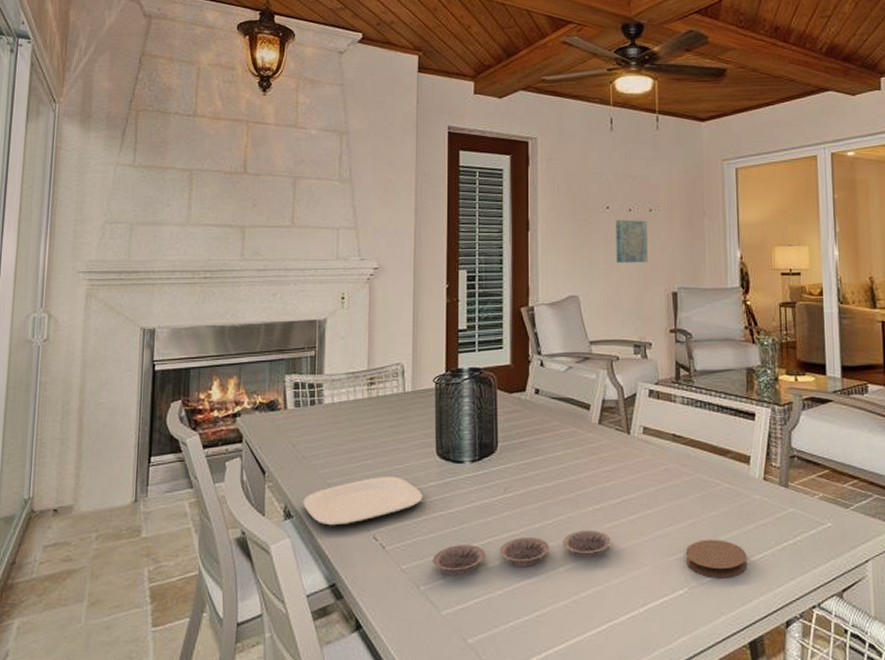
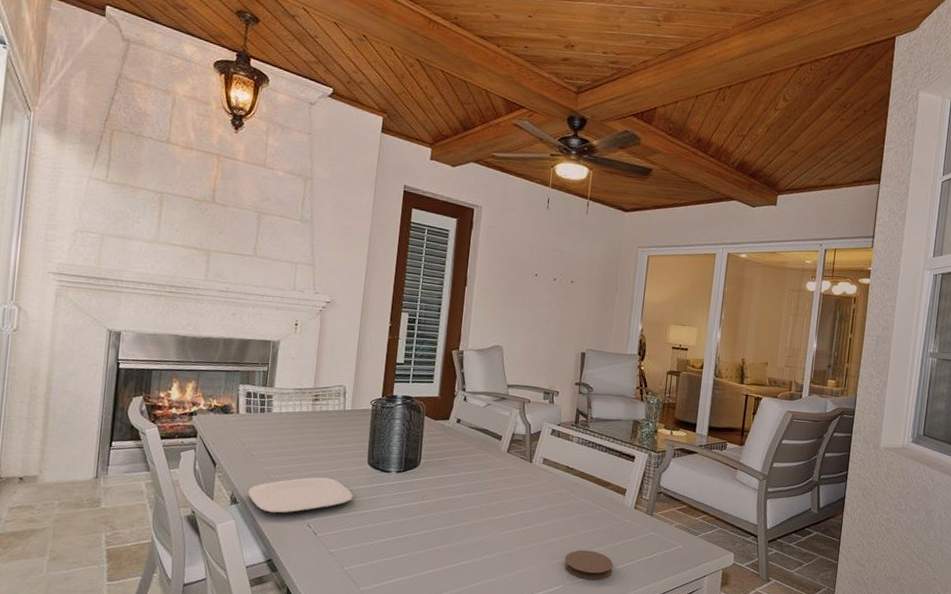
plate: present [432,530,612,575] -> none [356,534,507,561]
wall art: present [615,219,648,264] -> none [538,286,568,326]

